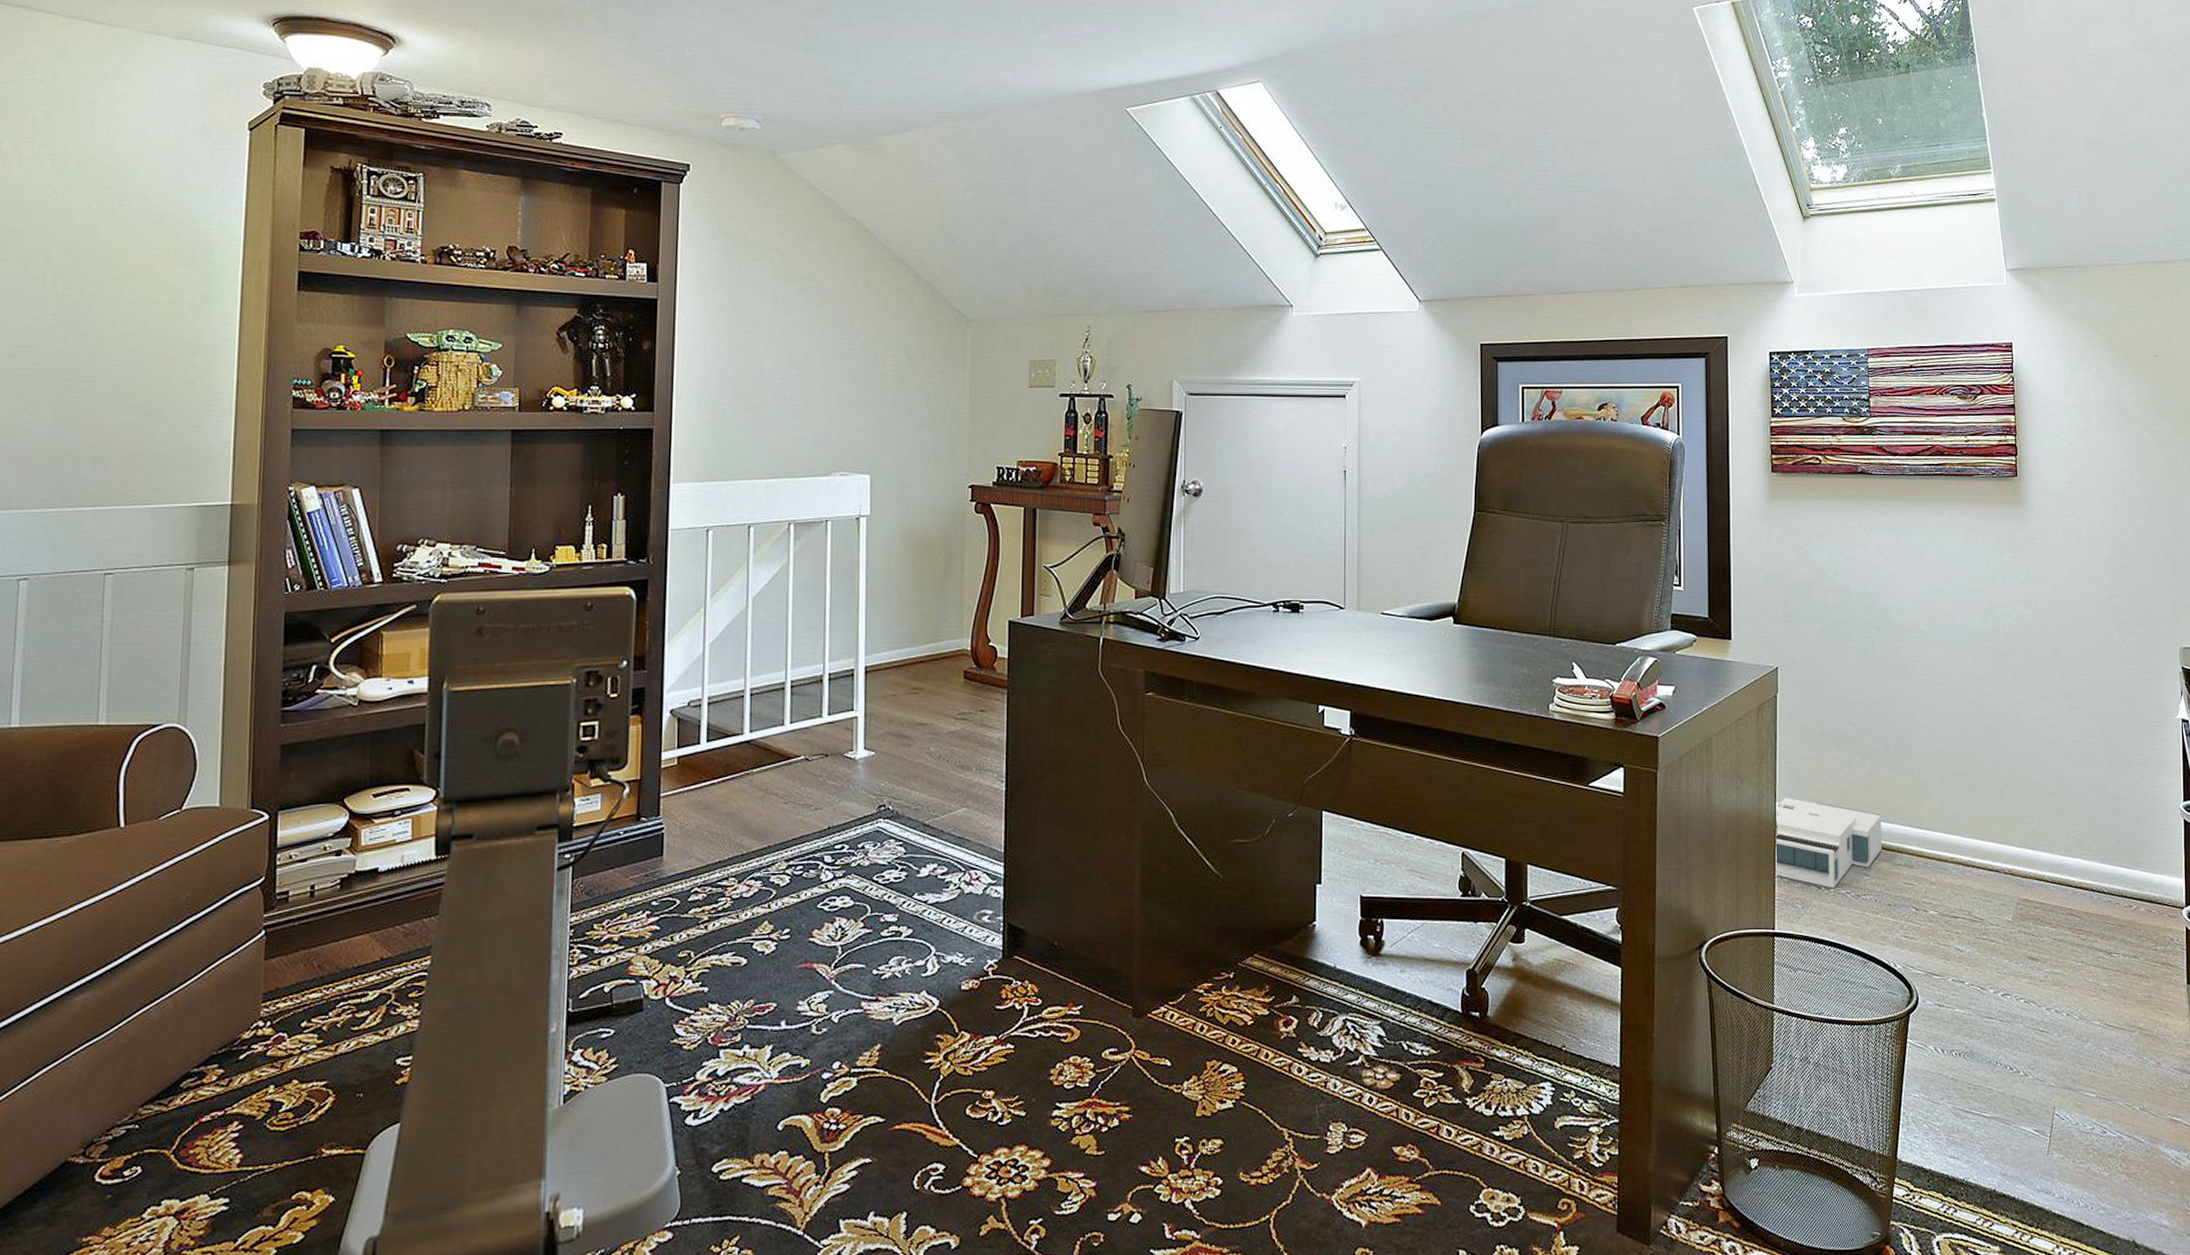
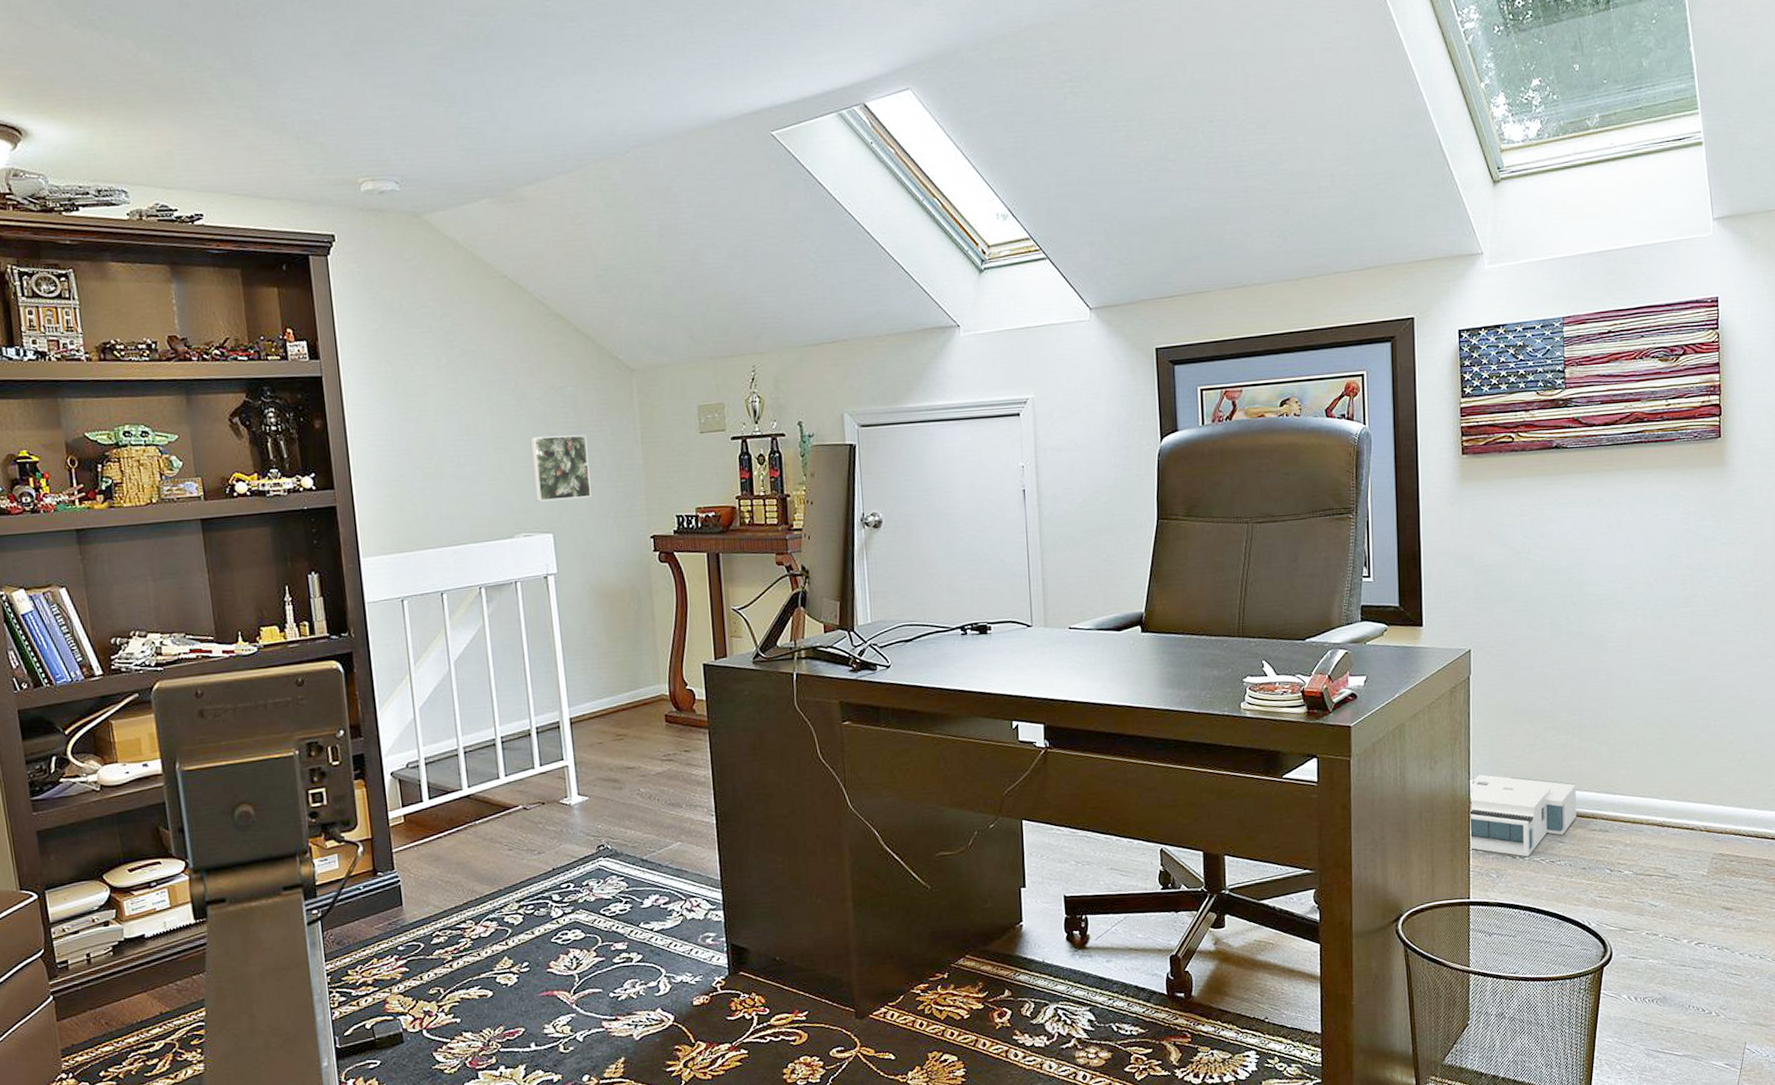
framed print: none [857,376,915,442] -> present [530,435,591,502]

